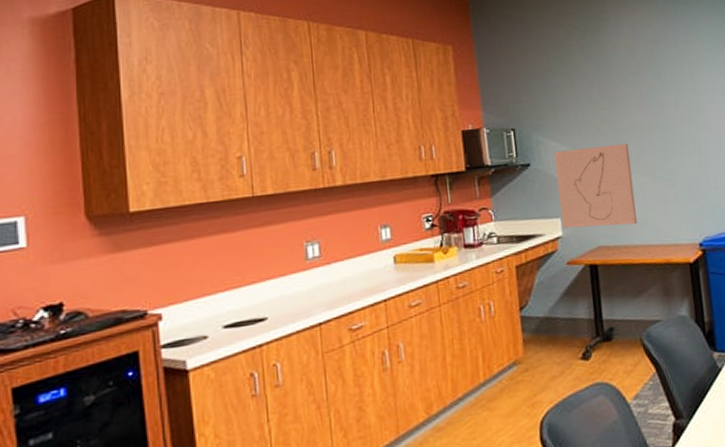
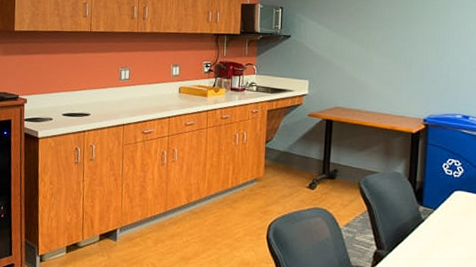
wall art: present [554,143,637,229] -> none [309,28,375,94]

